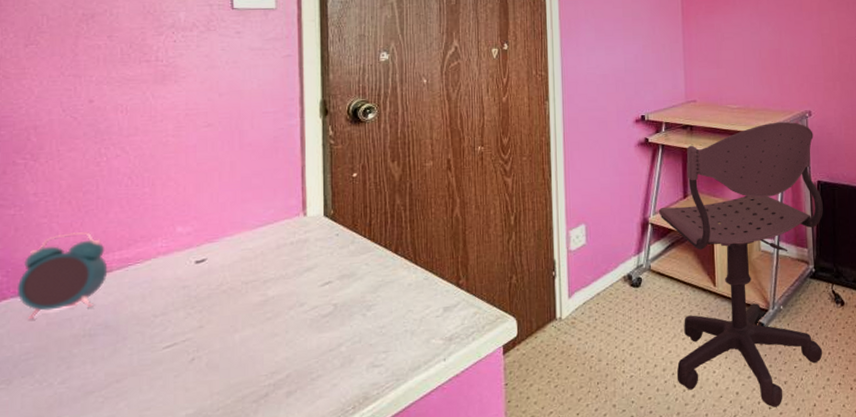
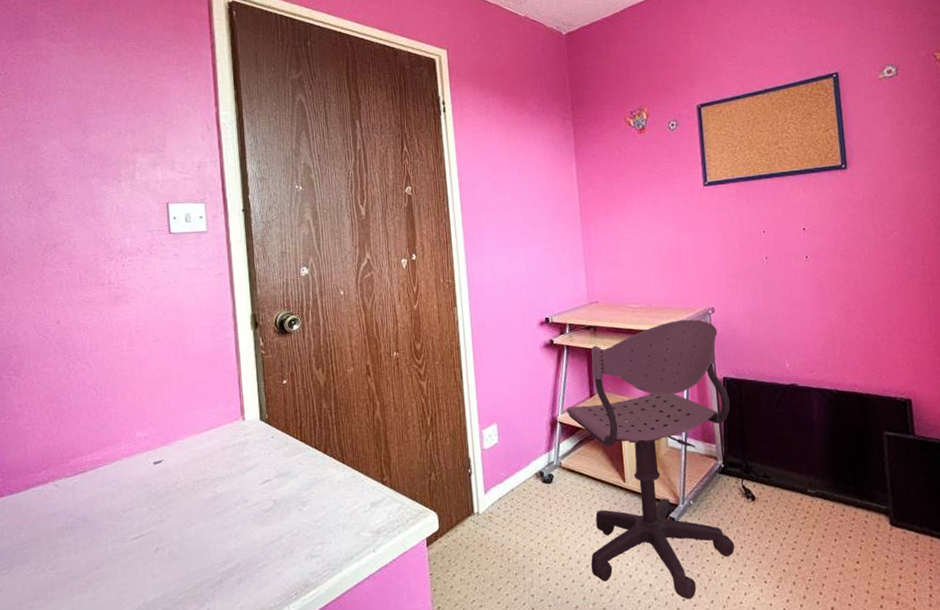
alarm clock: present [16,232,108,320] -> none [10,437,83,515]

